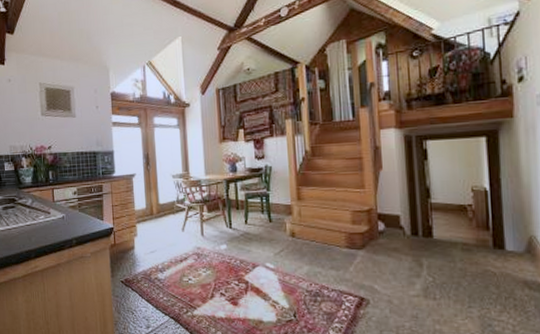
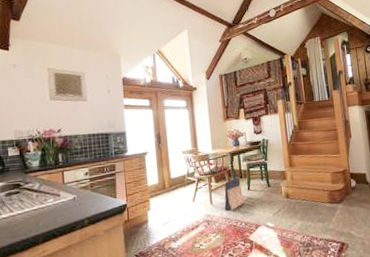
bag: none [217,207,241,246] -> present [224,177,245,211]

